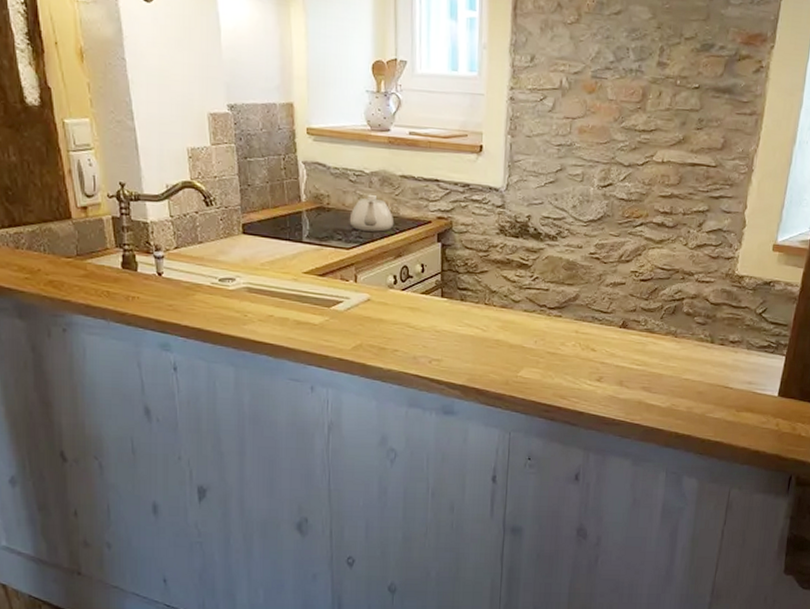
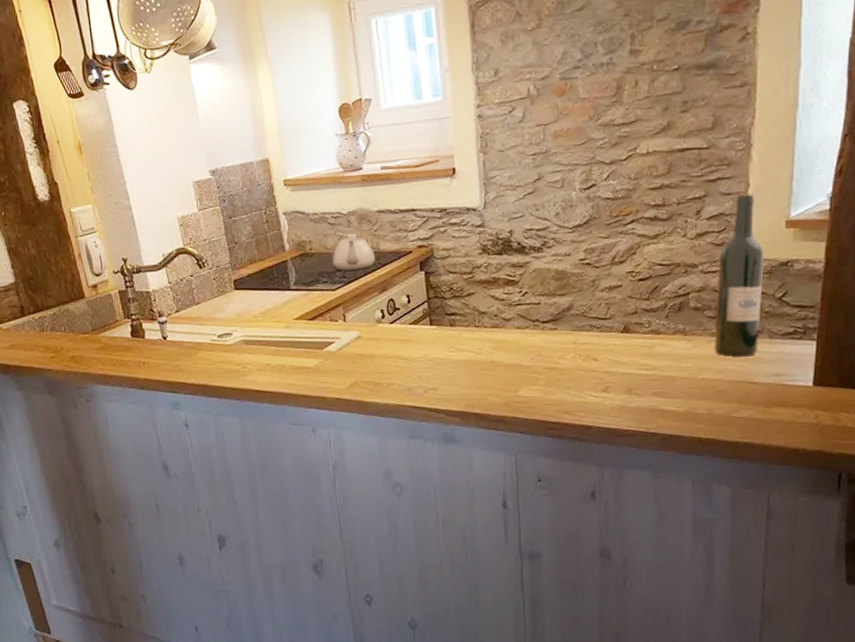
wine bottle: none [699,214,752,362] -> present [714,194,765,356]

